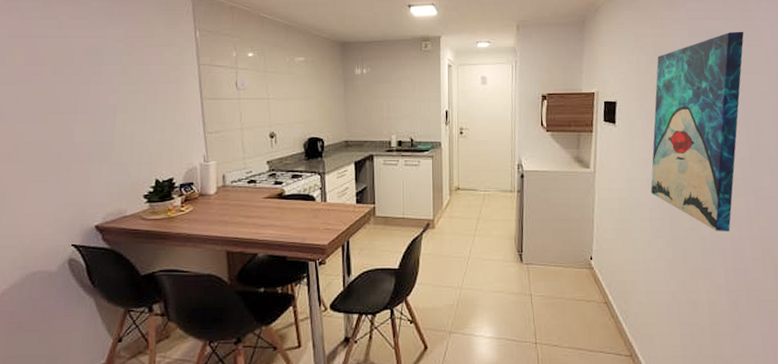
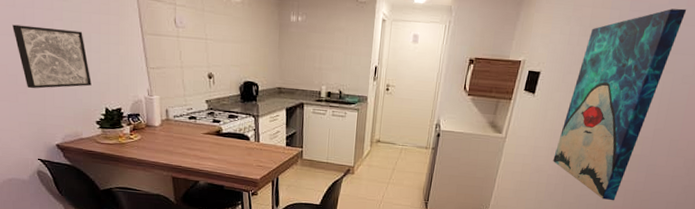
wall art: none [64,101,143,166] -> present [12,24,92,89]

